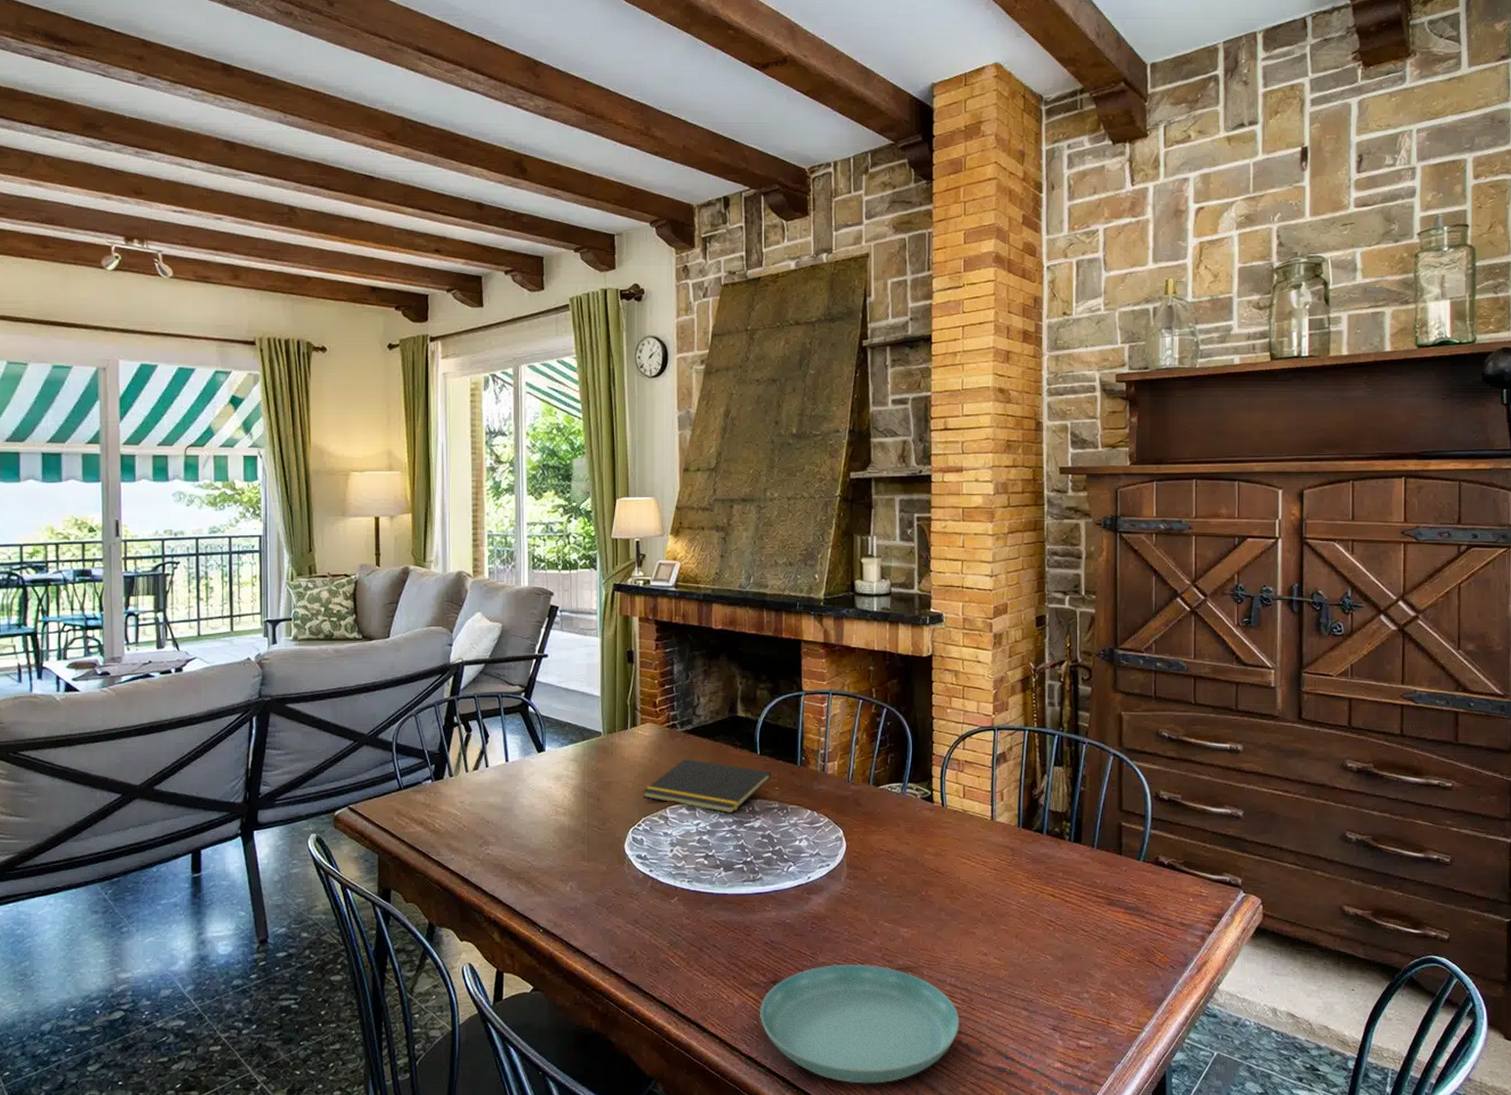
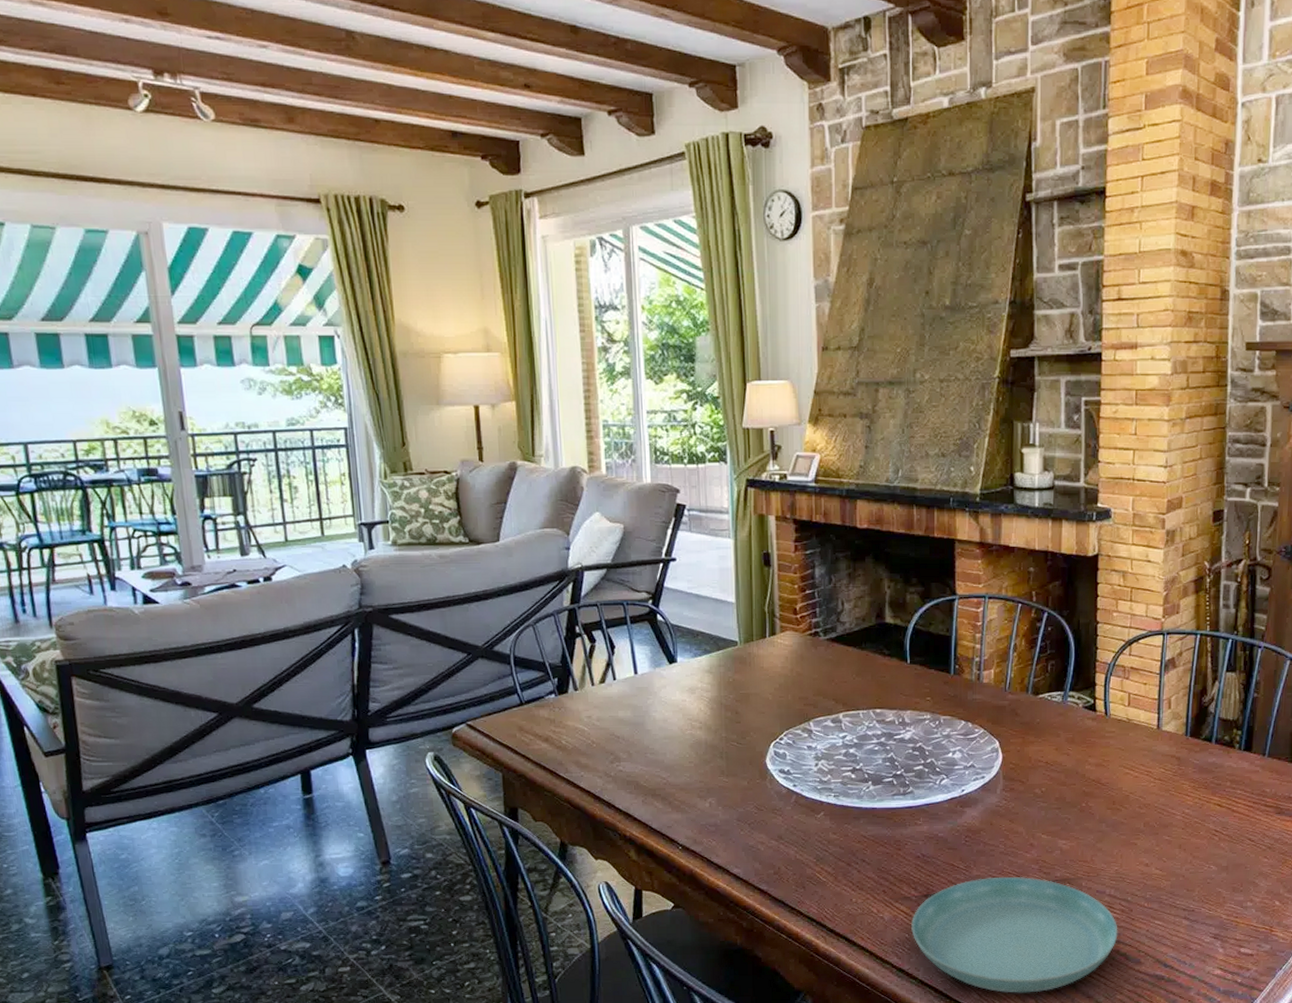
notepad: present [643,758,772,814] -> none [784,668,923,726]

